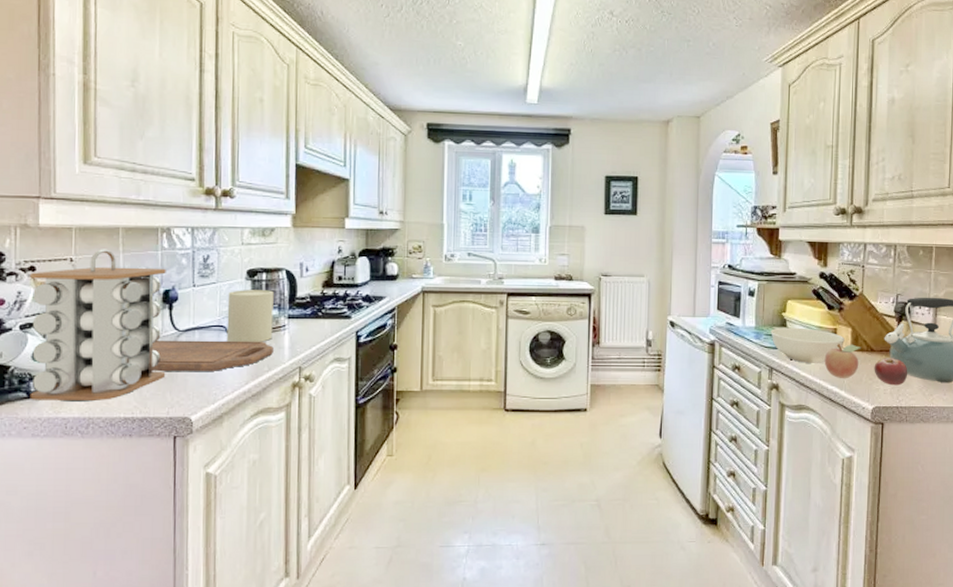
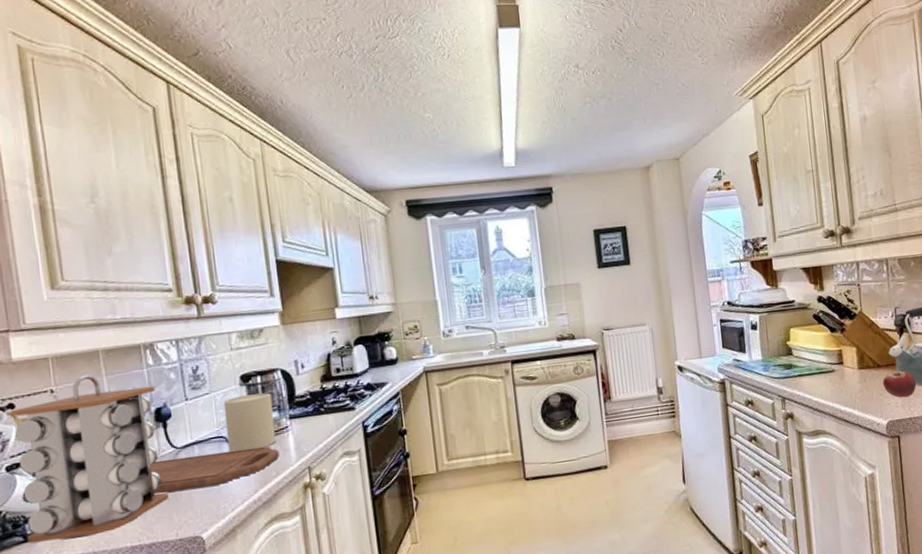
bowl: present [771,327,845,364] -> none [778,353,851,389]
fruit: present [824,344,861,379] -> none [833,363,868,399]

